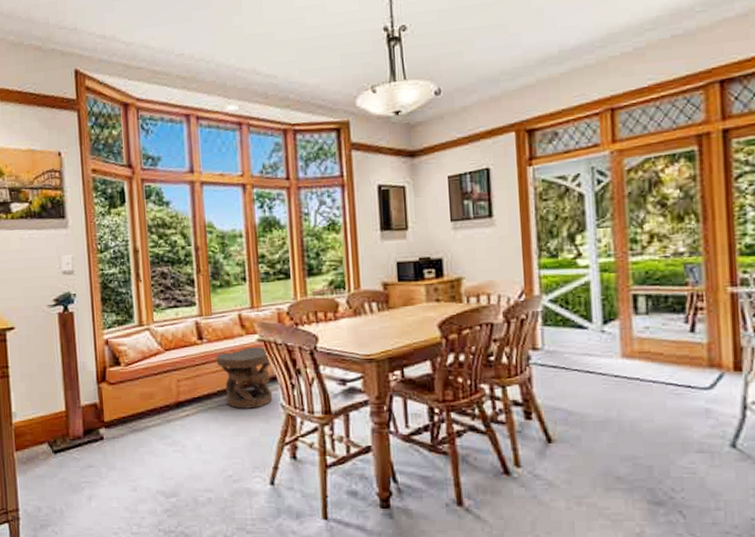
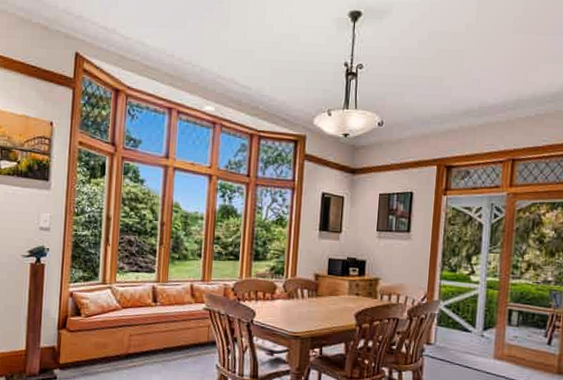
carved stool: present [216,347,273,409] -> none [166,313,212,367]

